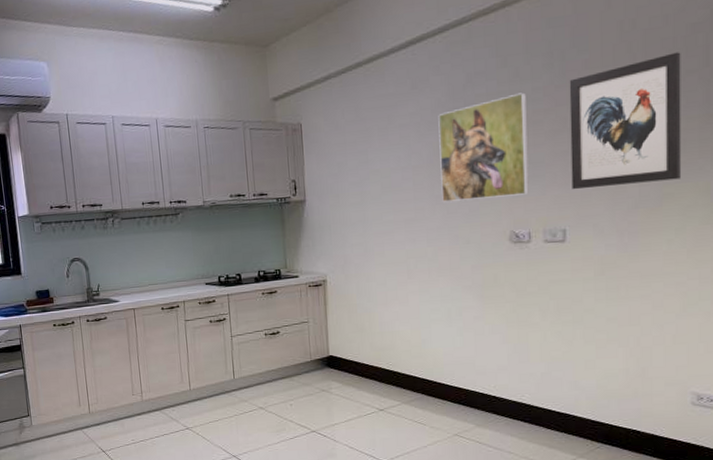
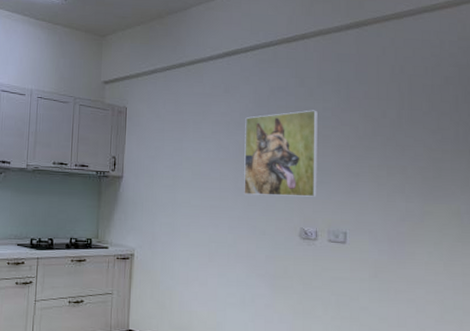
wall art: present [569,52,682,190] -> none [352,97,439,201]

